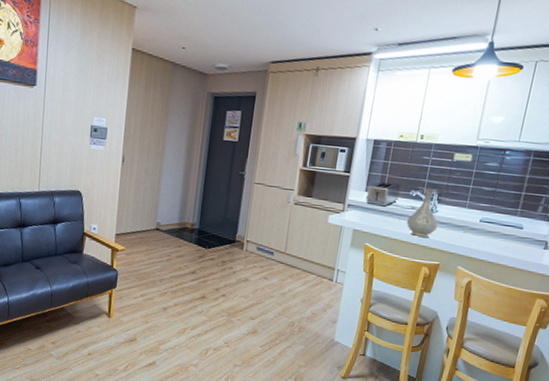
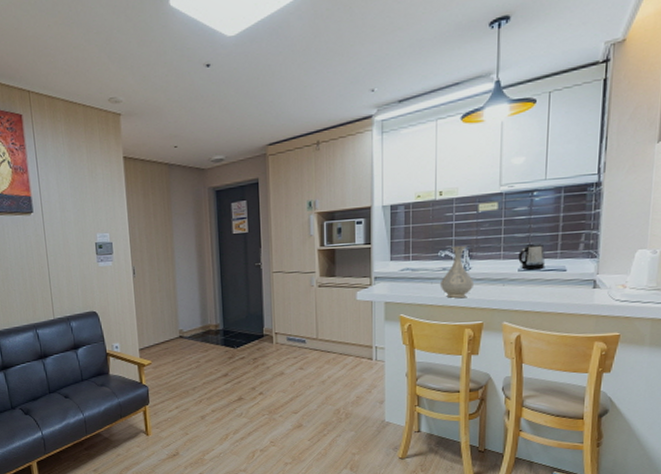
toaster: present [365,181,400,207] -> none [392,246,426,274]
kettle: none [481,198,507,224] -> present [518,243,545,271]

